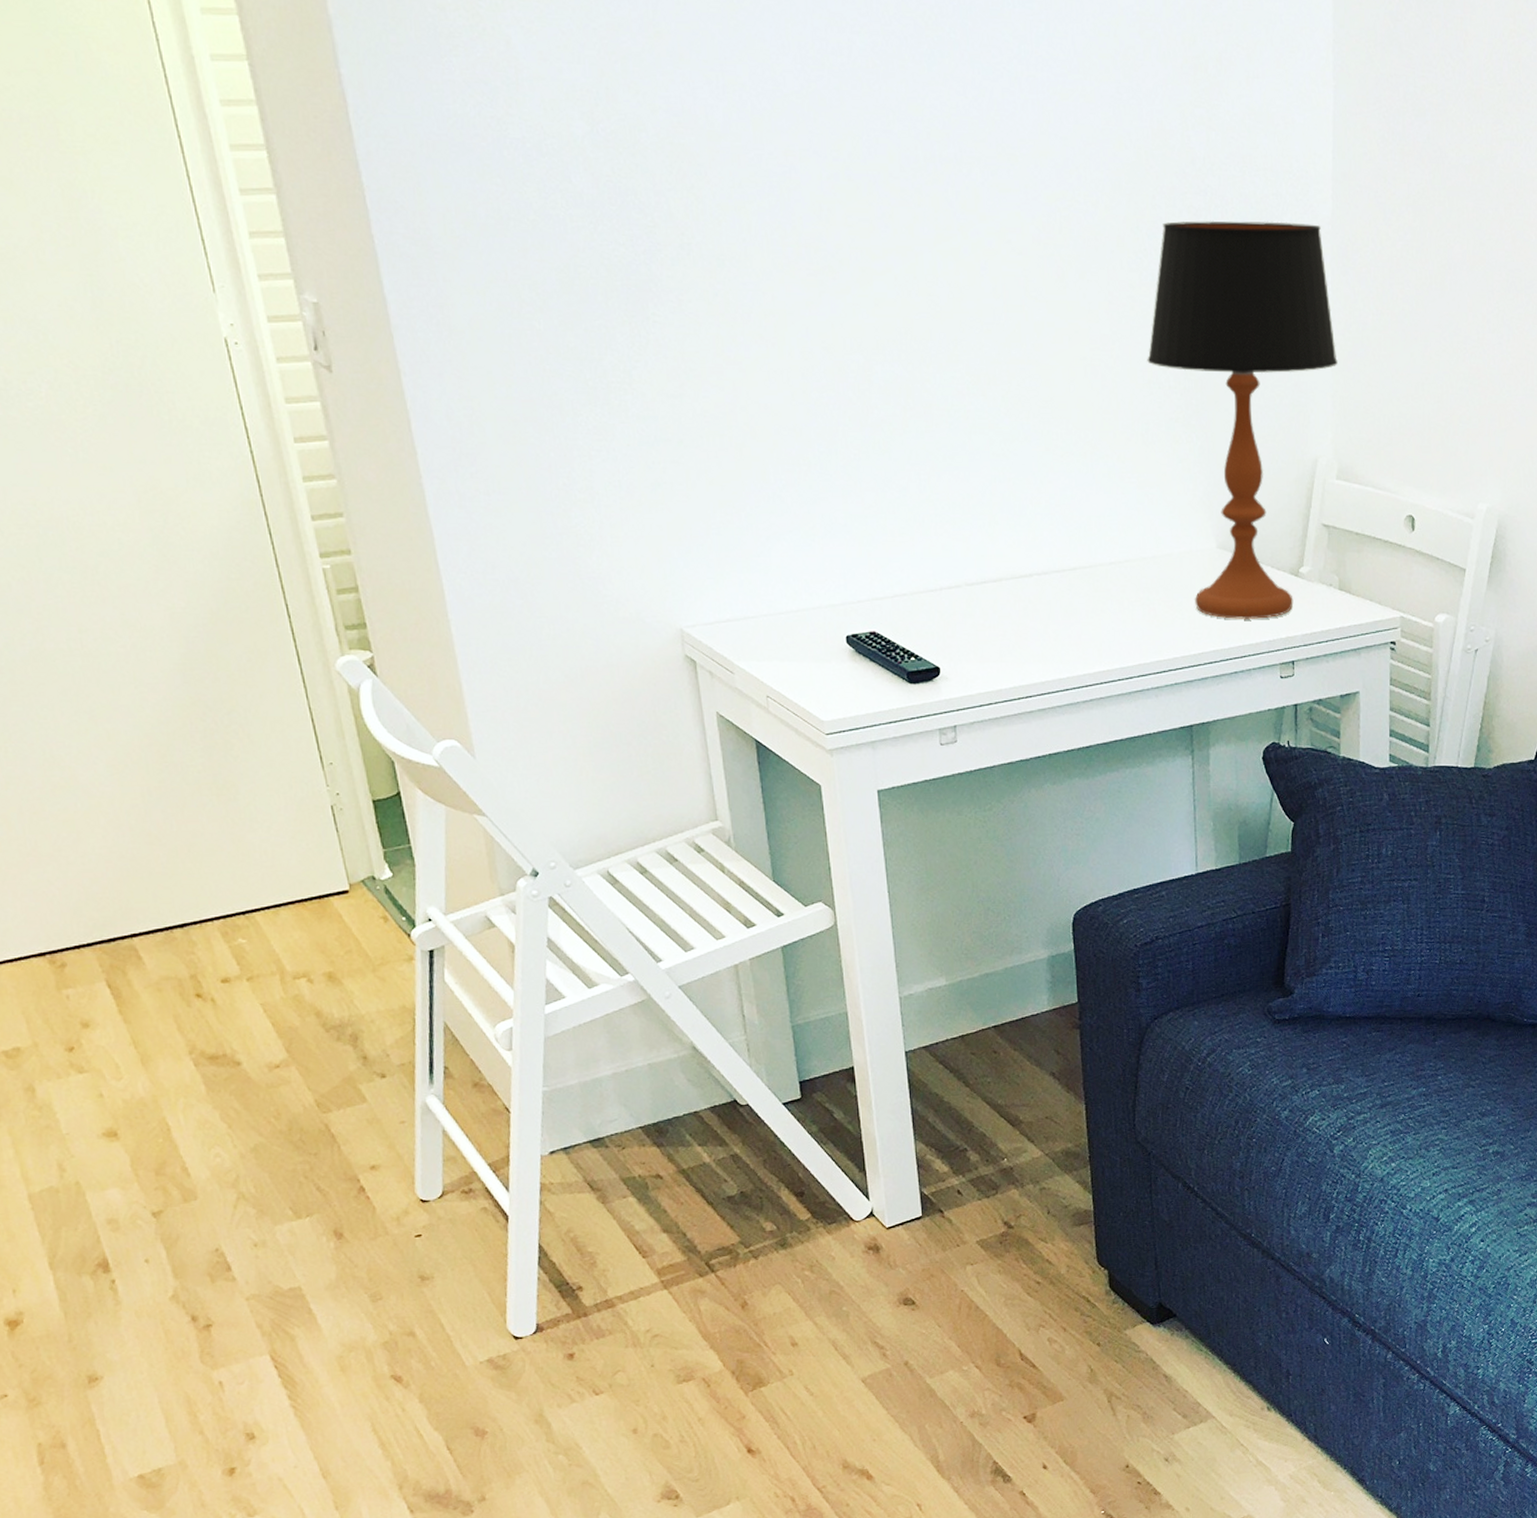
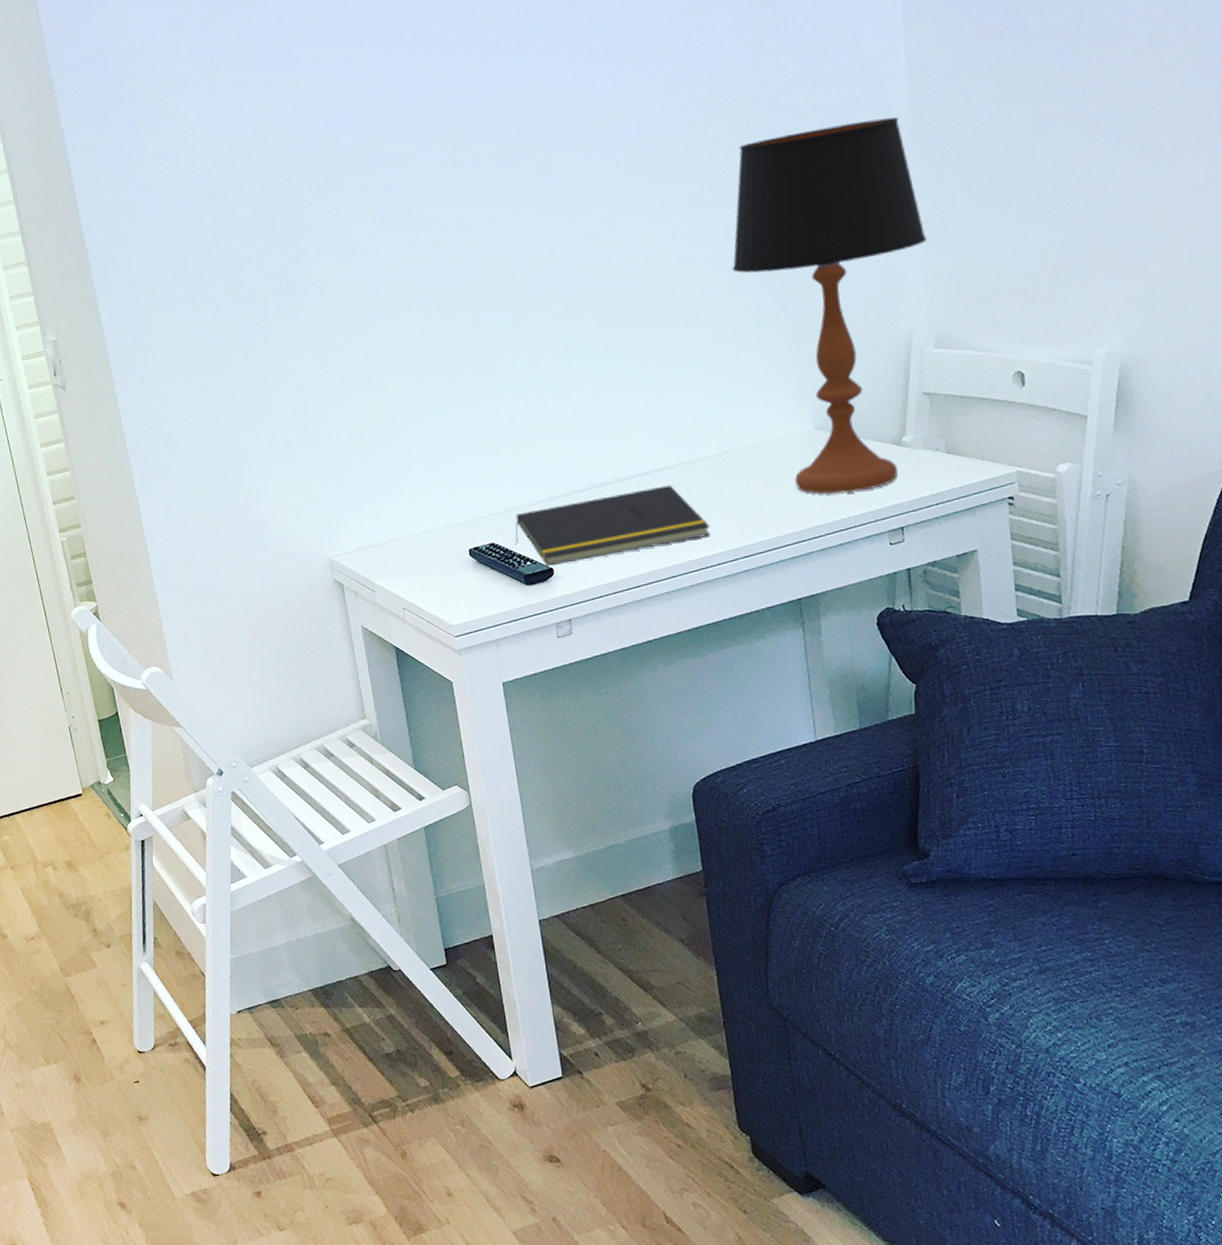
notepad: none [899,589,1107,665] -> present [515,485,711,567]

